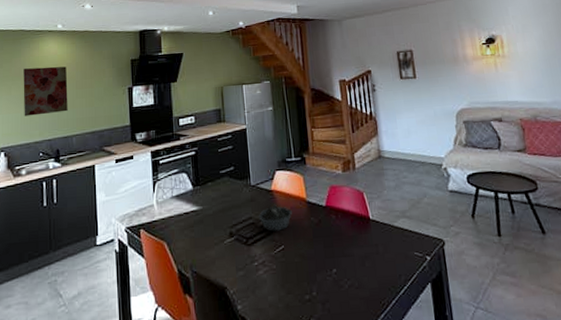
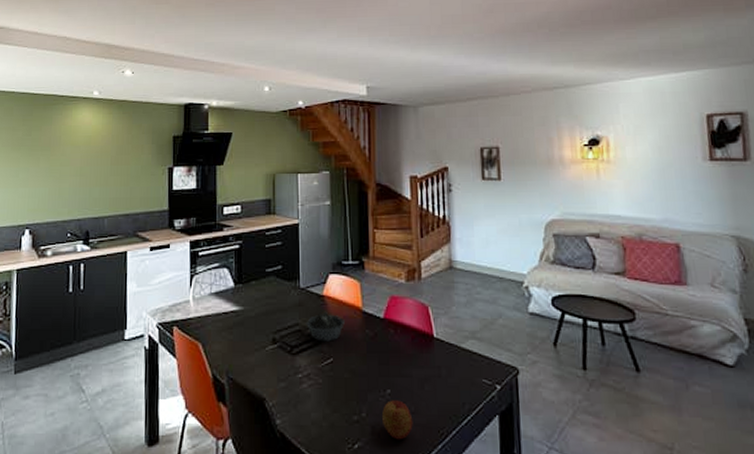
wall art: present [23,66,68,116] -> none [52,138,102,192]
apple: none [330,278,358,314] -> present [381,400,413,440]

